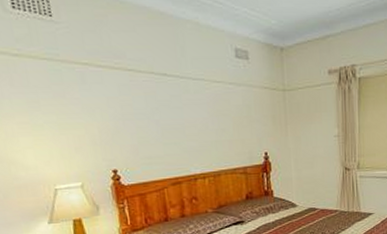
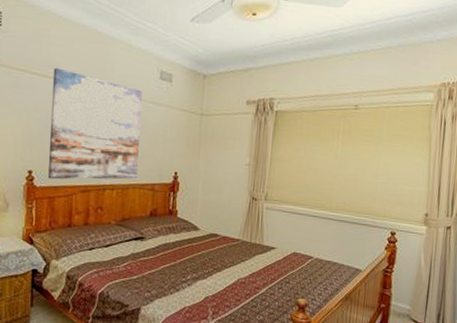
wall art: none [120,57,227,176] -> present [47,67,142,180]

